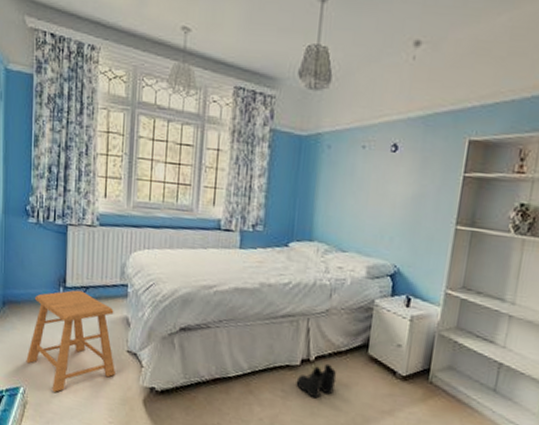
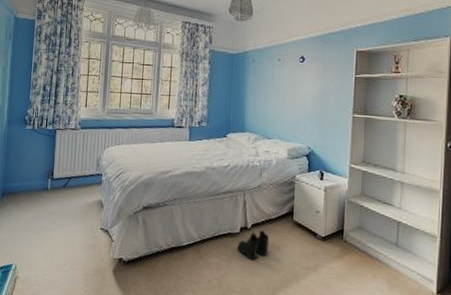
stool: present [26,290,115,393] -> none [18,180,91,267]

